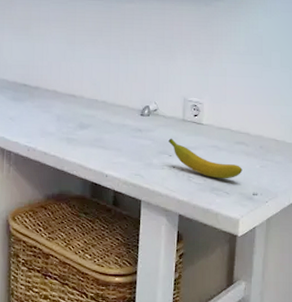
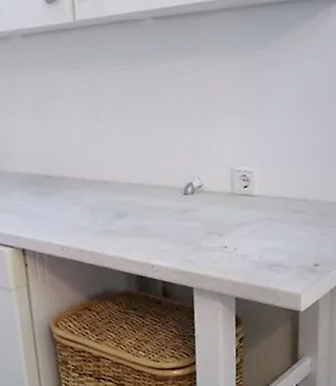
banana: present [168,138,243,179] -> none [217,216,302,254]

